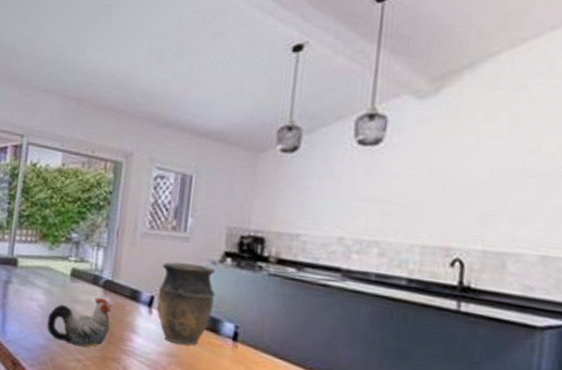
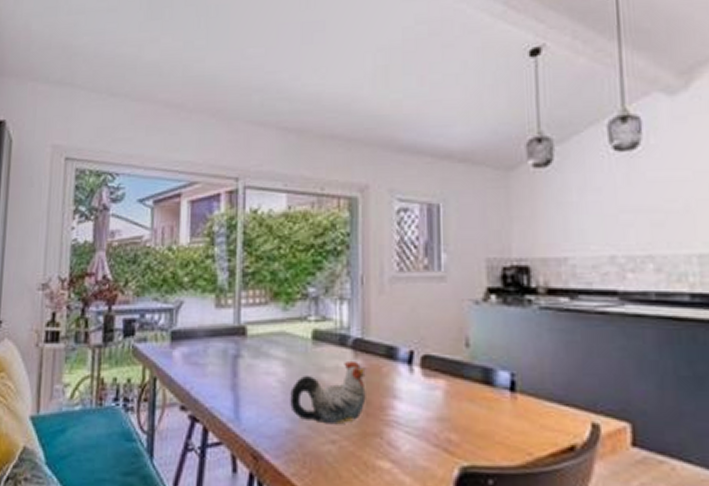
vase: present [157,261,216,346] -> none [417,306,483,404]

